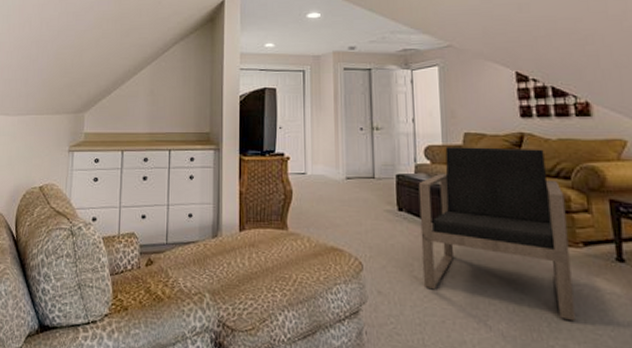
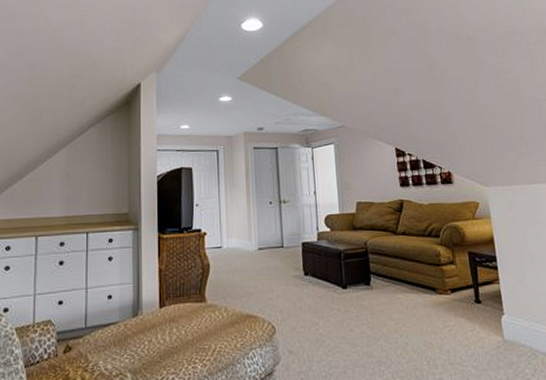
armchair: present [418,147,575,322] -> none [320,213,448,358]

